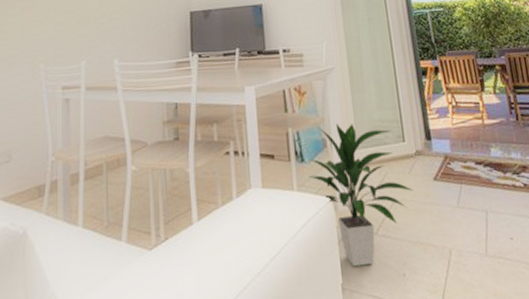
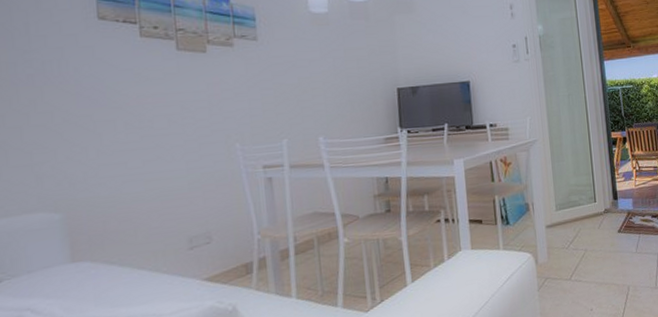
indoor plant: present [308,123,414,267] -> none [513,189,602,308]

